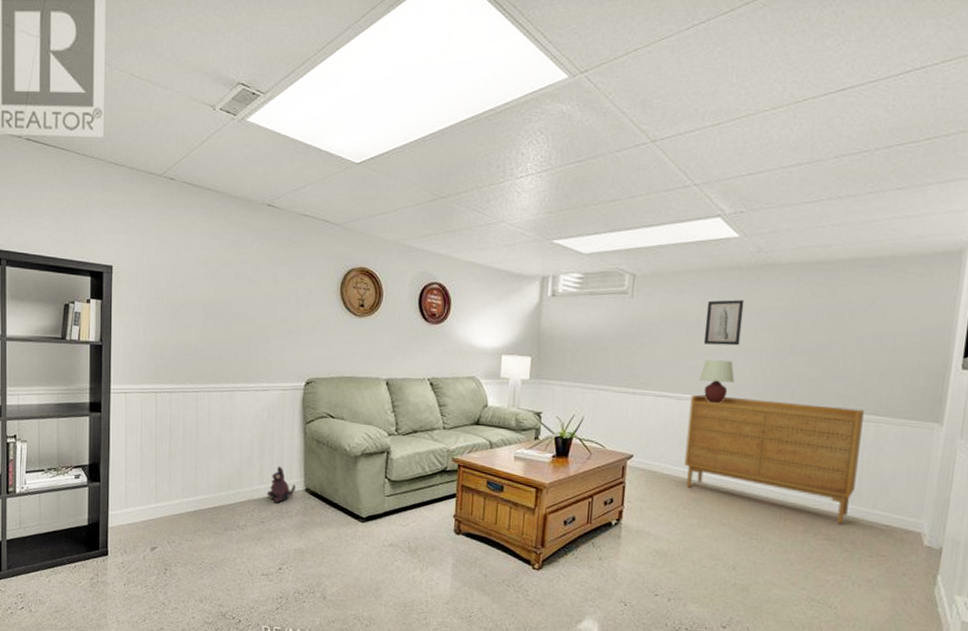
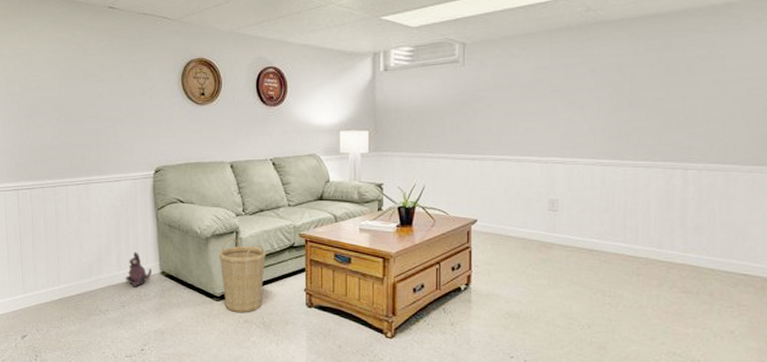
basket: none [367,458,417,536] -> present [218,239,266,312]
sideboard: present [684,394,864,523] -> none [529,155,710,275]
table lamp: present [700,360,735,404] -> none [538,120,574,164]
wall art: present [703,299,744,346] -> none [539,60,577,106]

